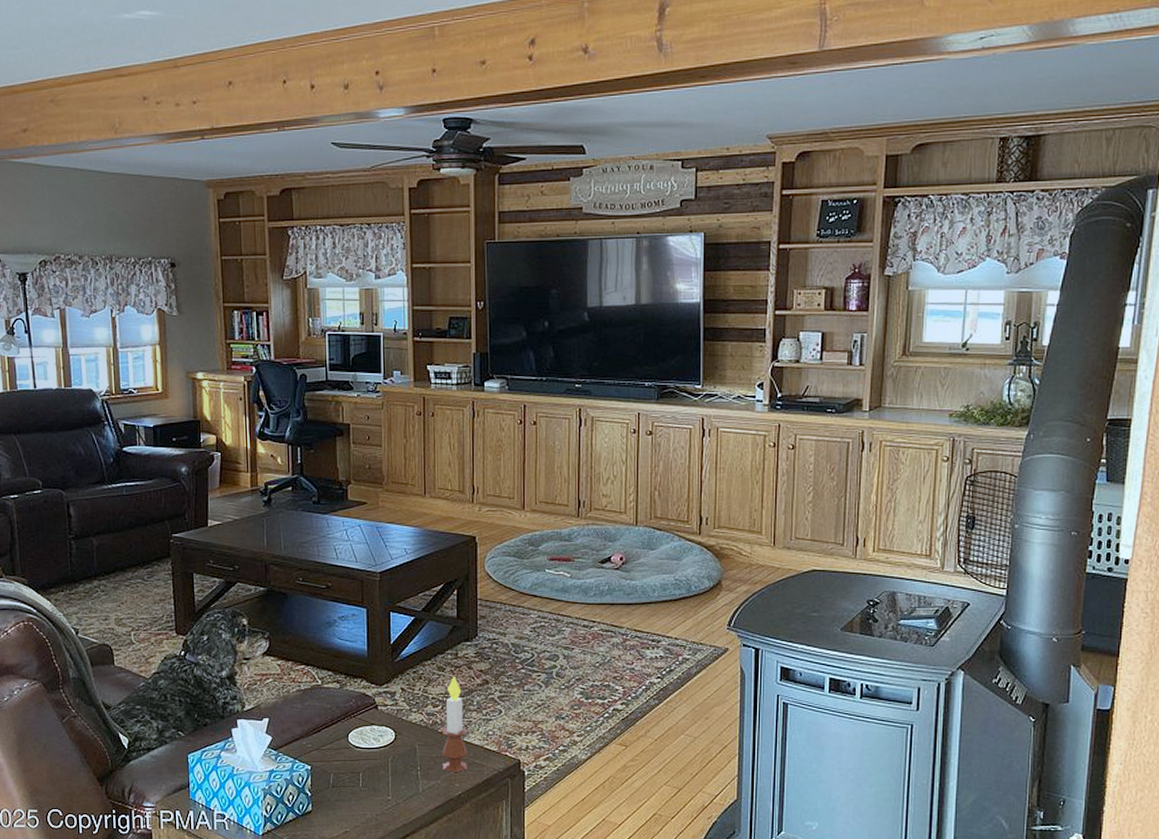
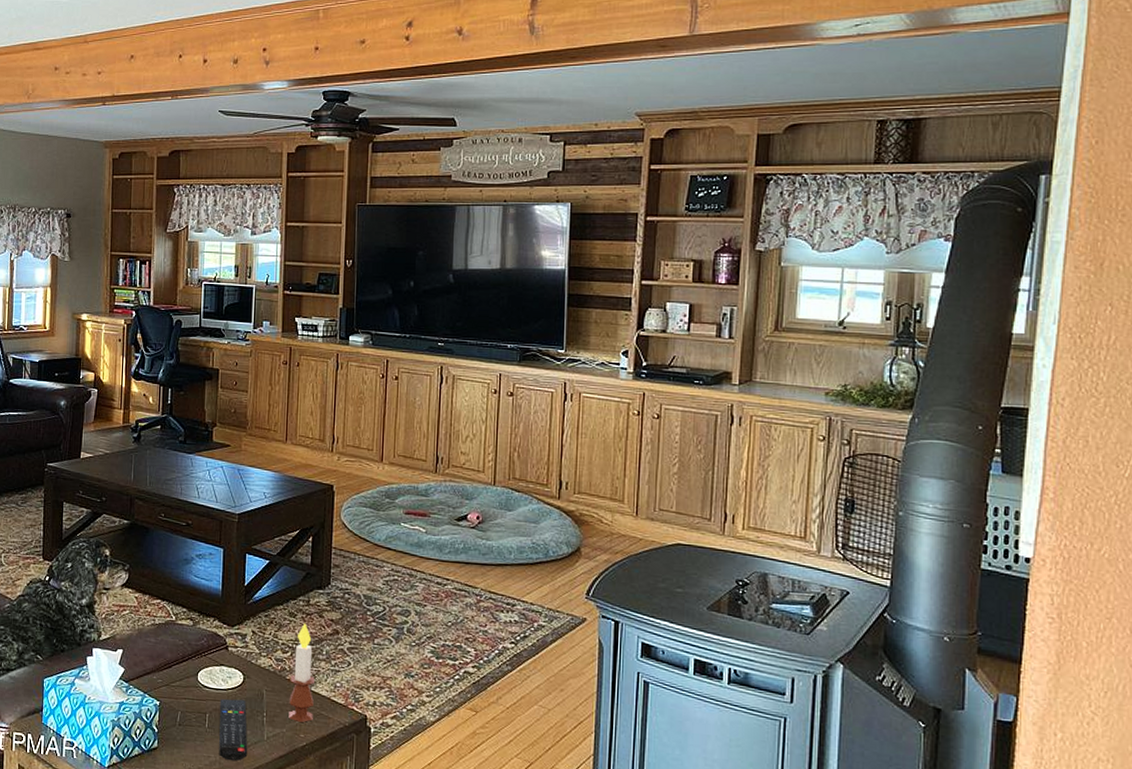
remote control: none [372,756,404,816] -> present [219,698,248,761]

